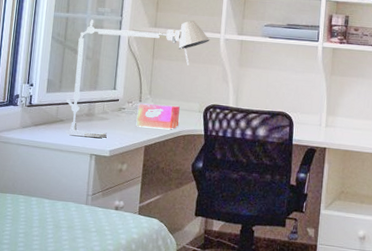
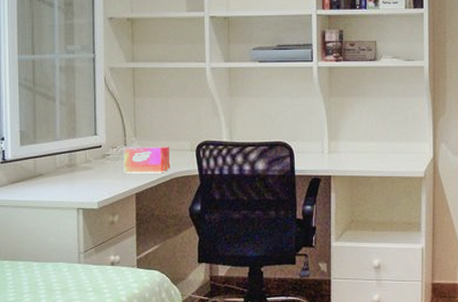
desk lamp: present [65,19,210,138] -> none [43,50,195,191]

